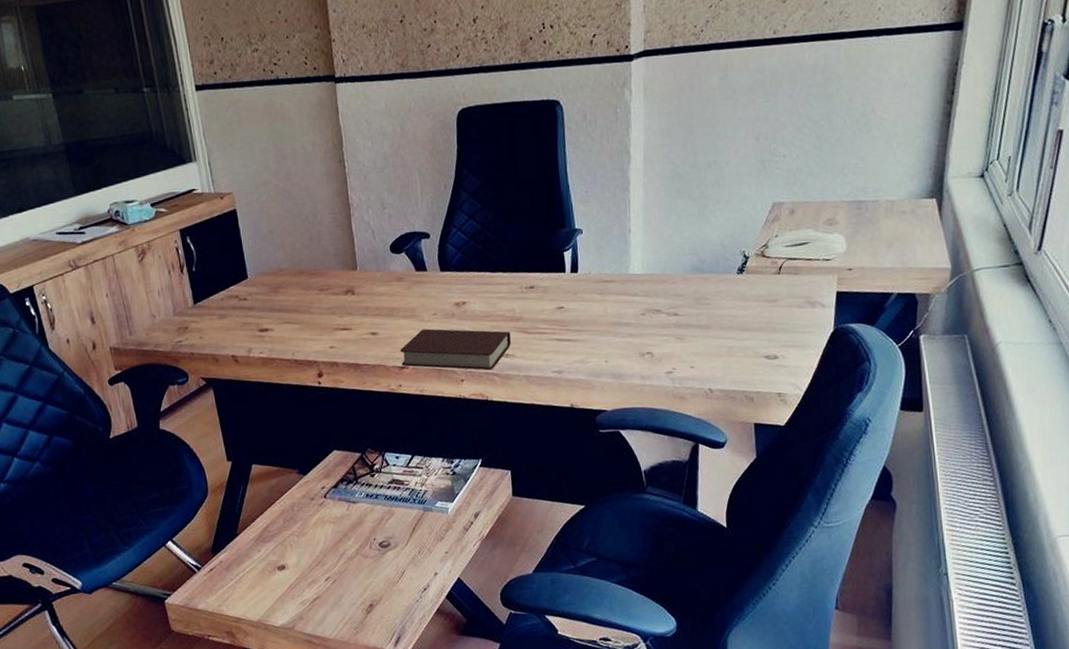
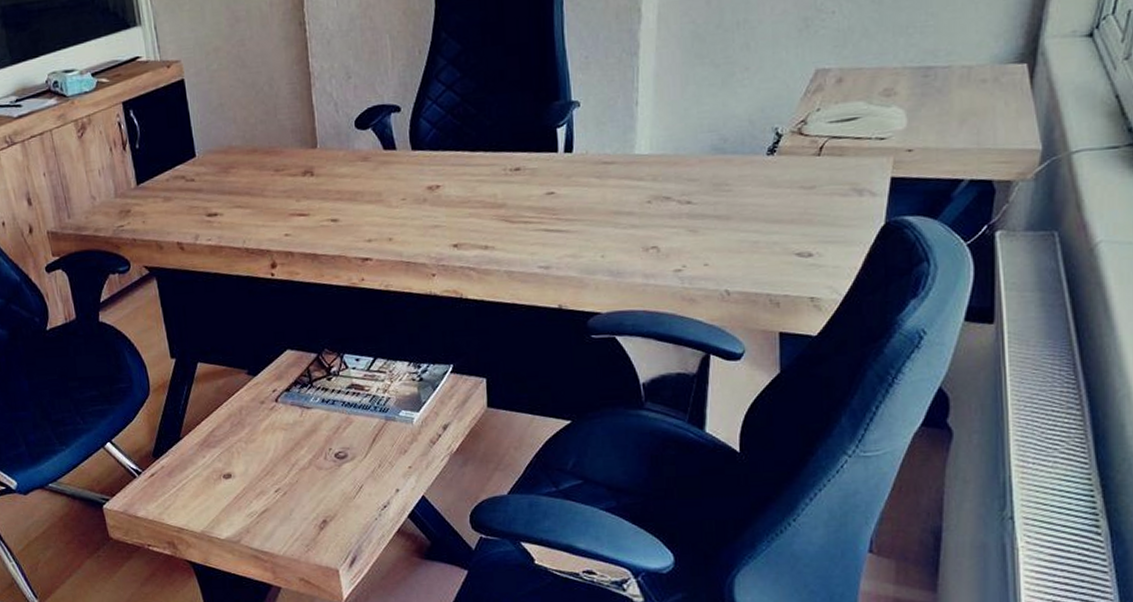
book: present [400,328,511,371] -> none [363,215,492,264]

